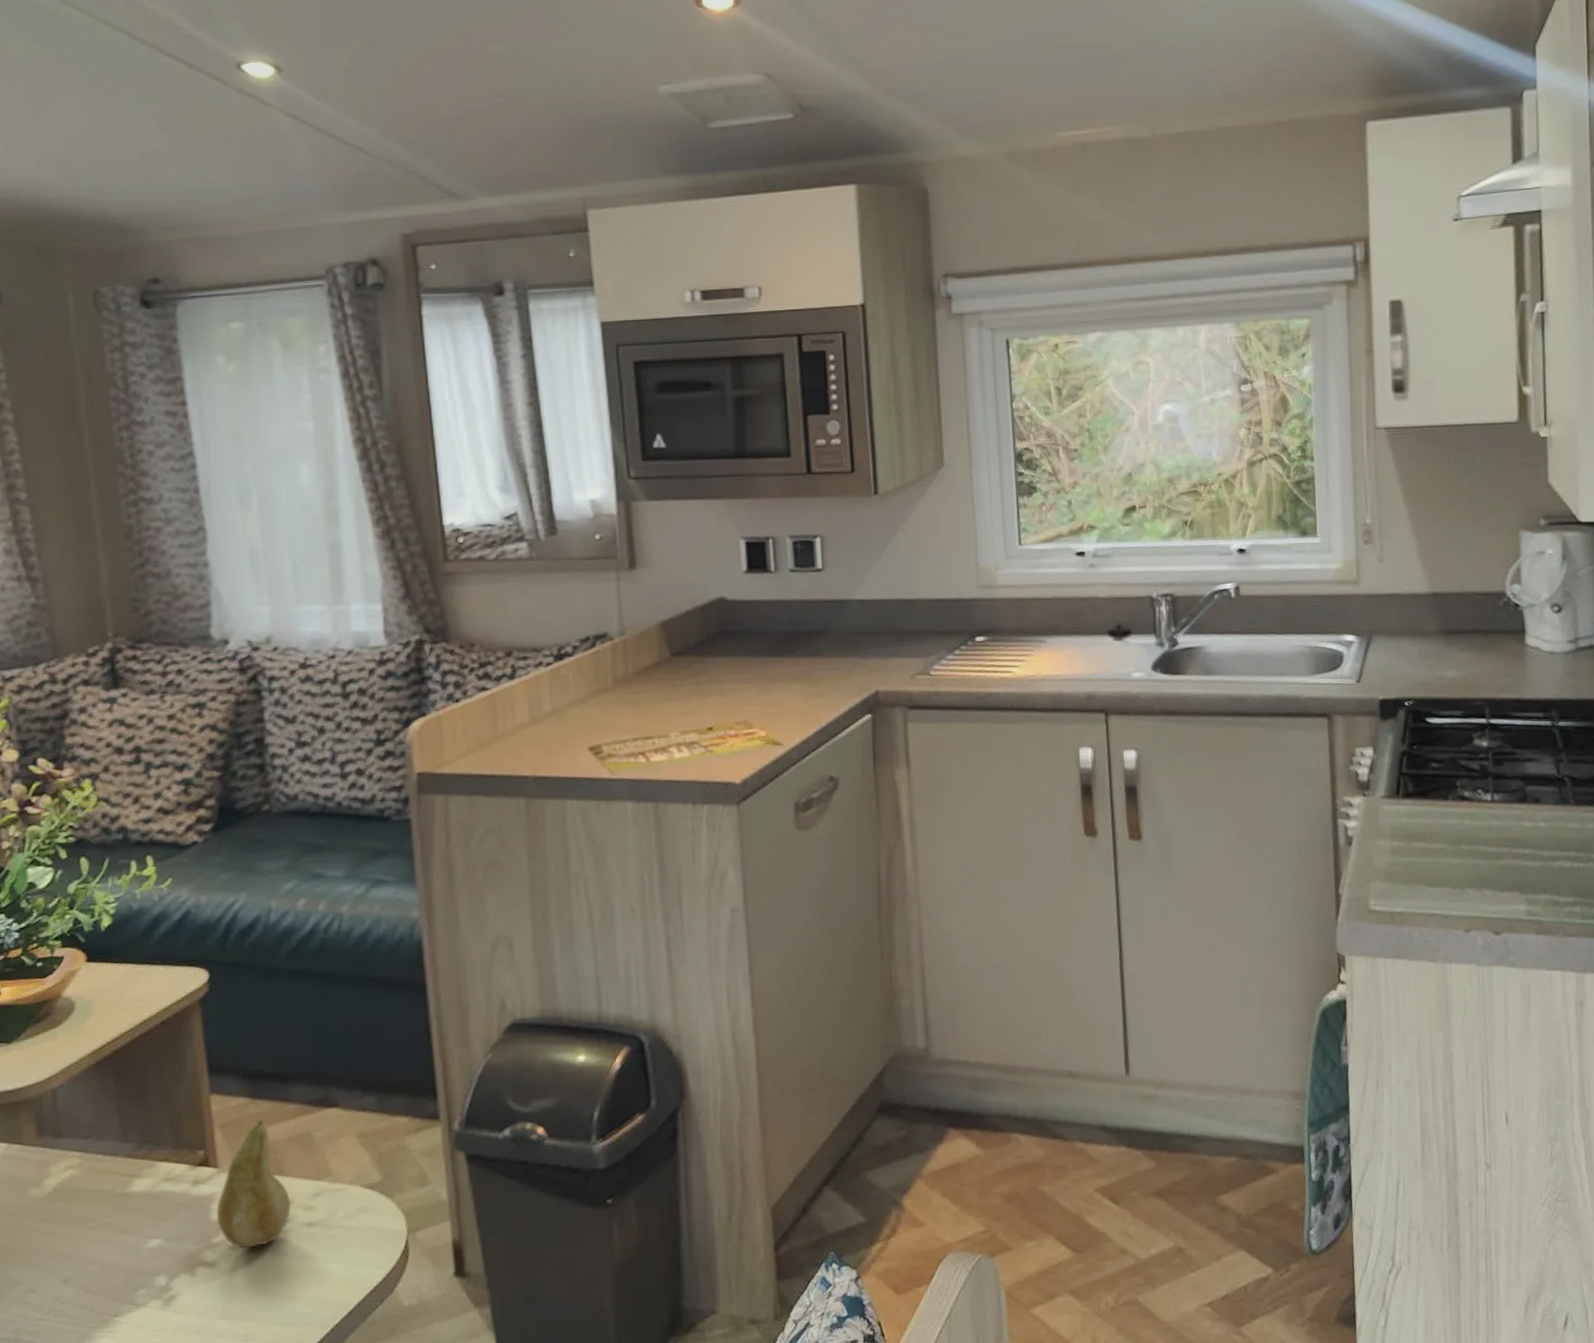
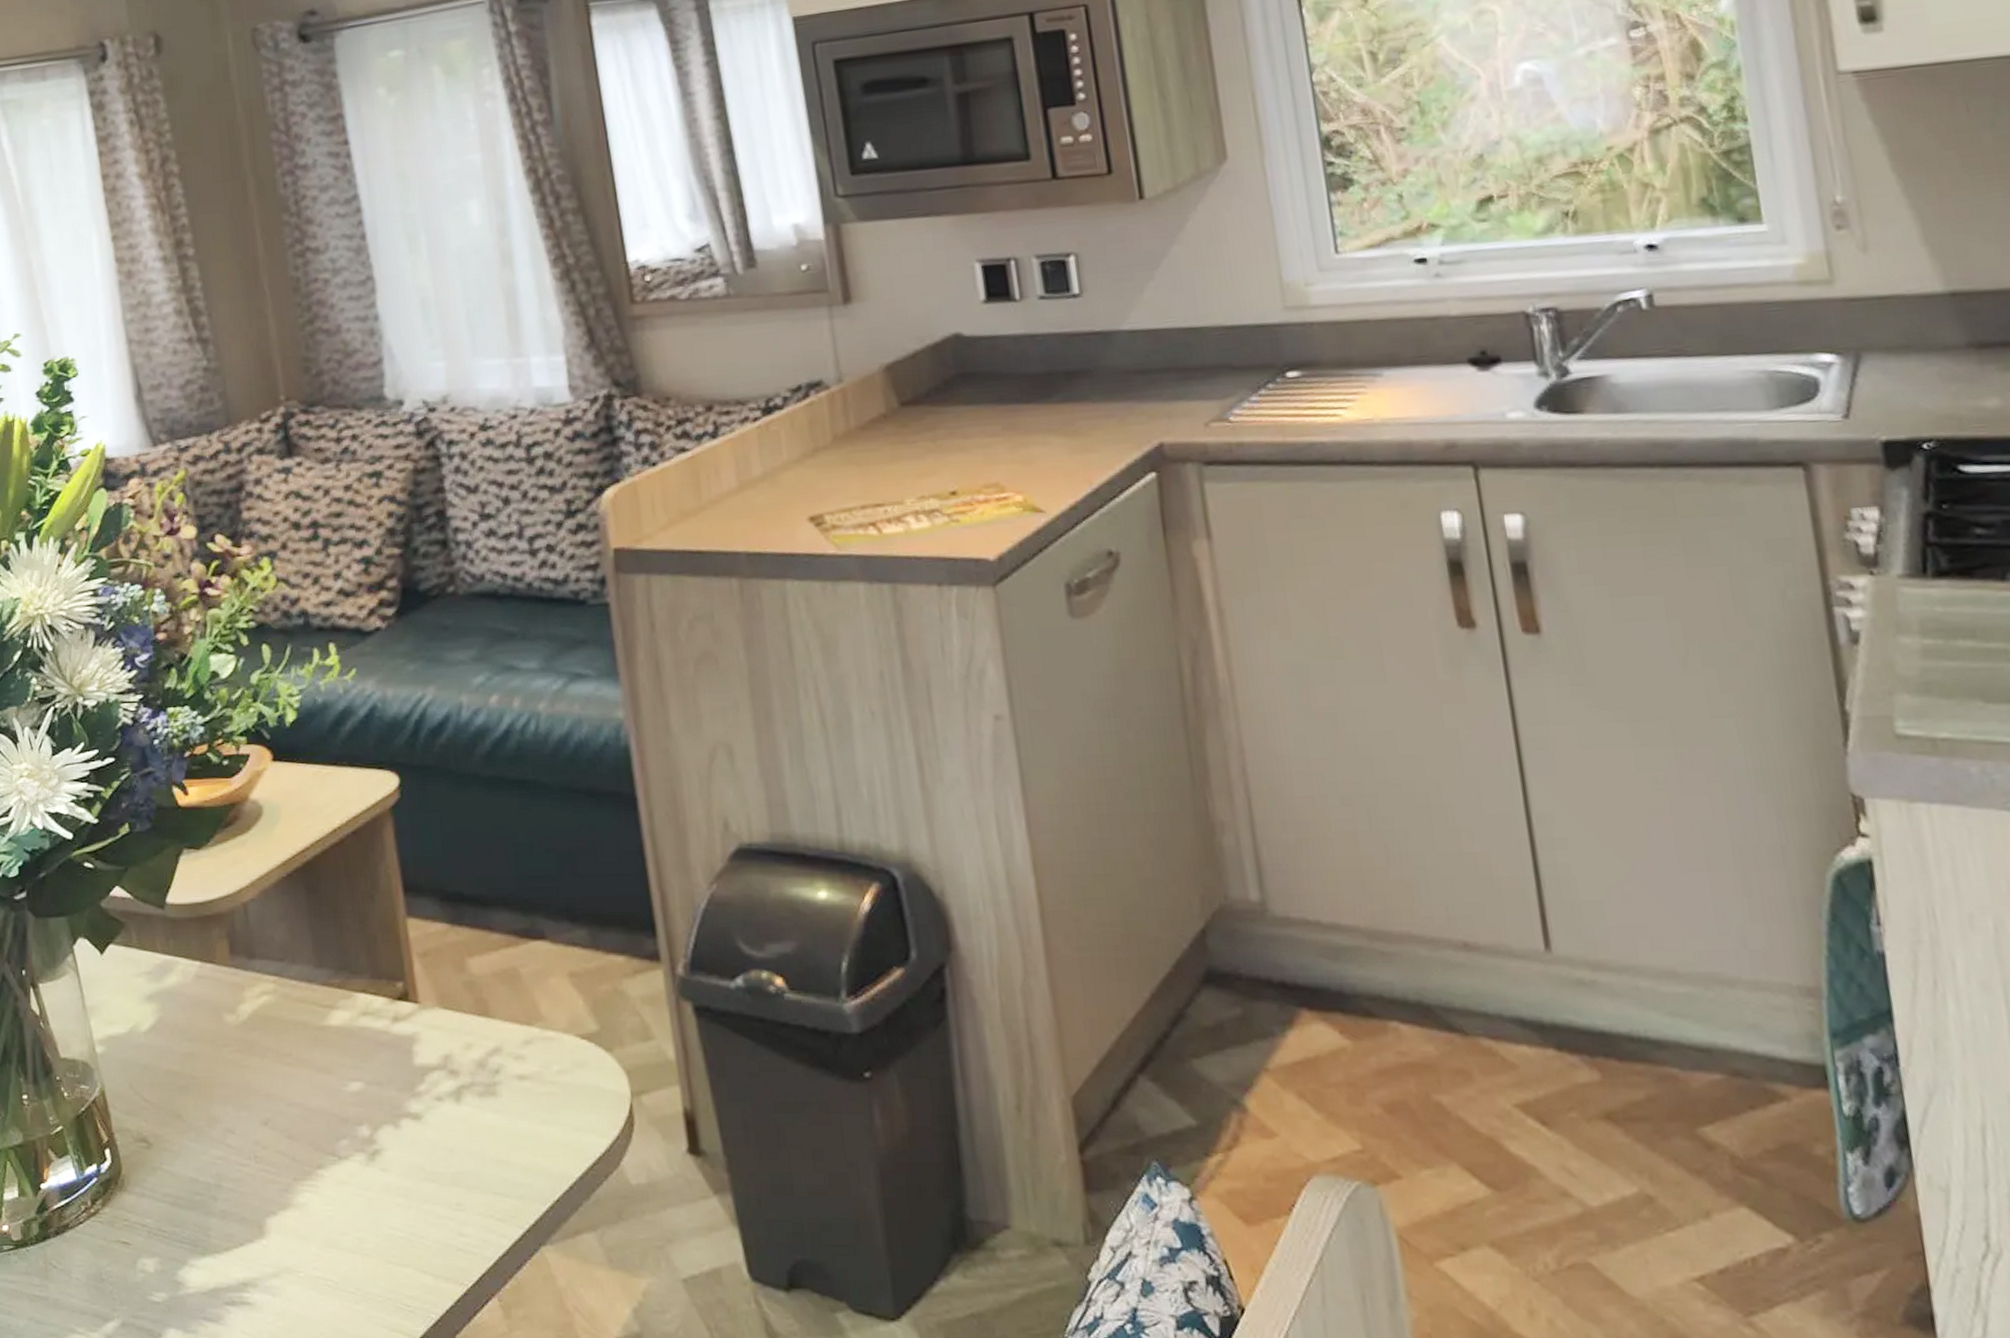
fruit: present [217,1119,291,1248] -> none [419,949,499,1100]

